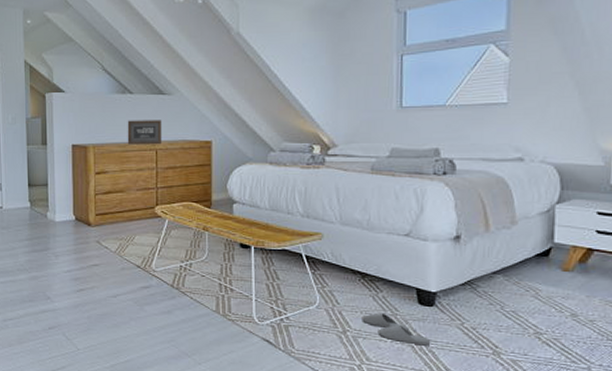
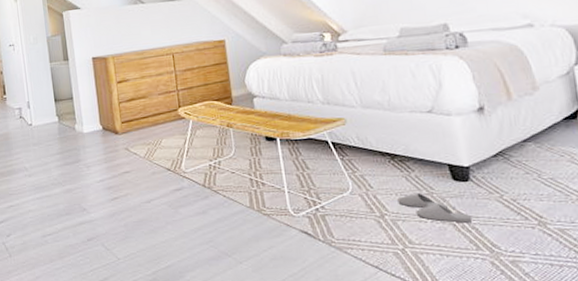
picture frame: present [127,120,162,145] -> none [142,25,178,52]

